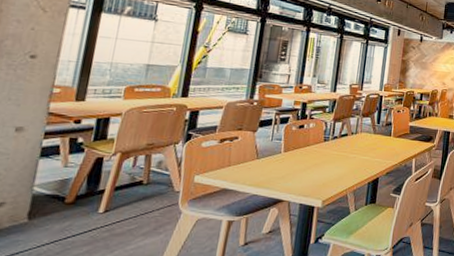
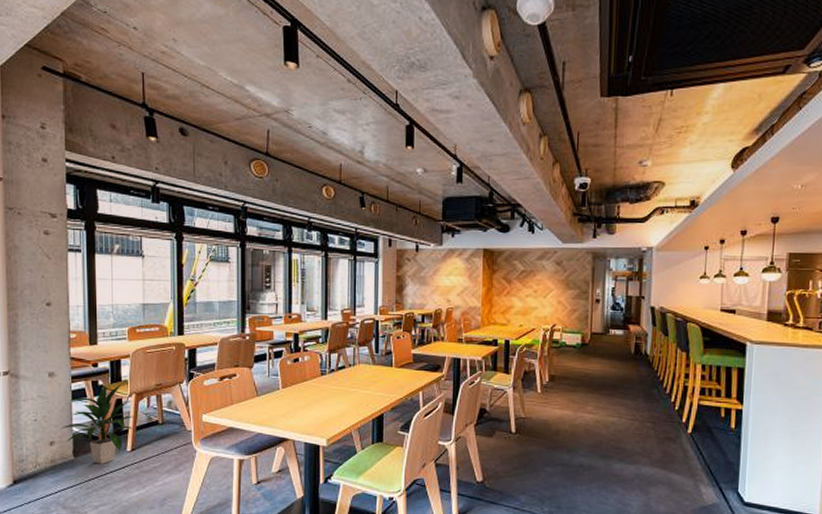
indoor plant: none [16,141,114,227] -> present [60,383,135,464]

